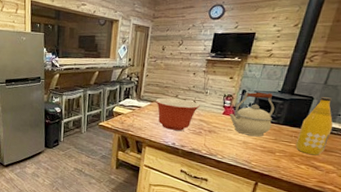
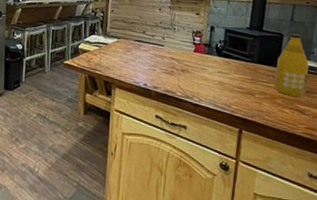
mixing bowl: present [155,98,201,131] -> none [122,34,170,70]
kettle: present [229,92,275,137] -> none [201,28,246,77]

